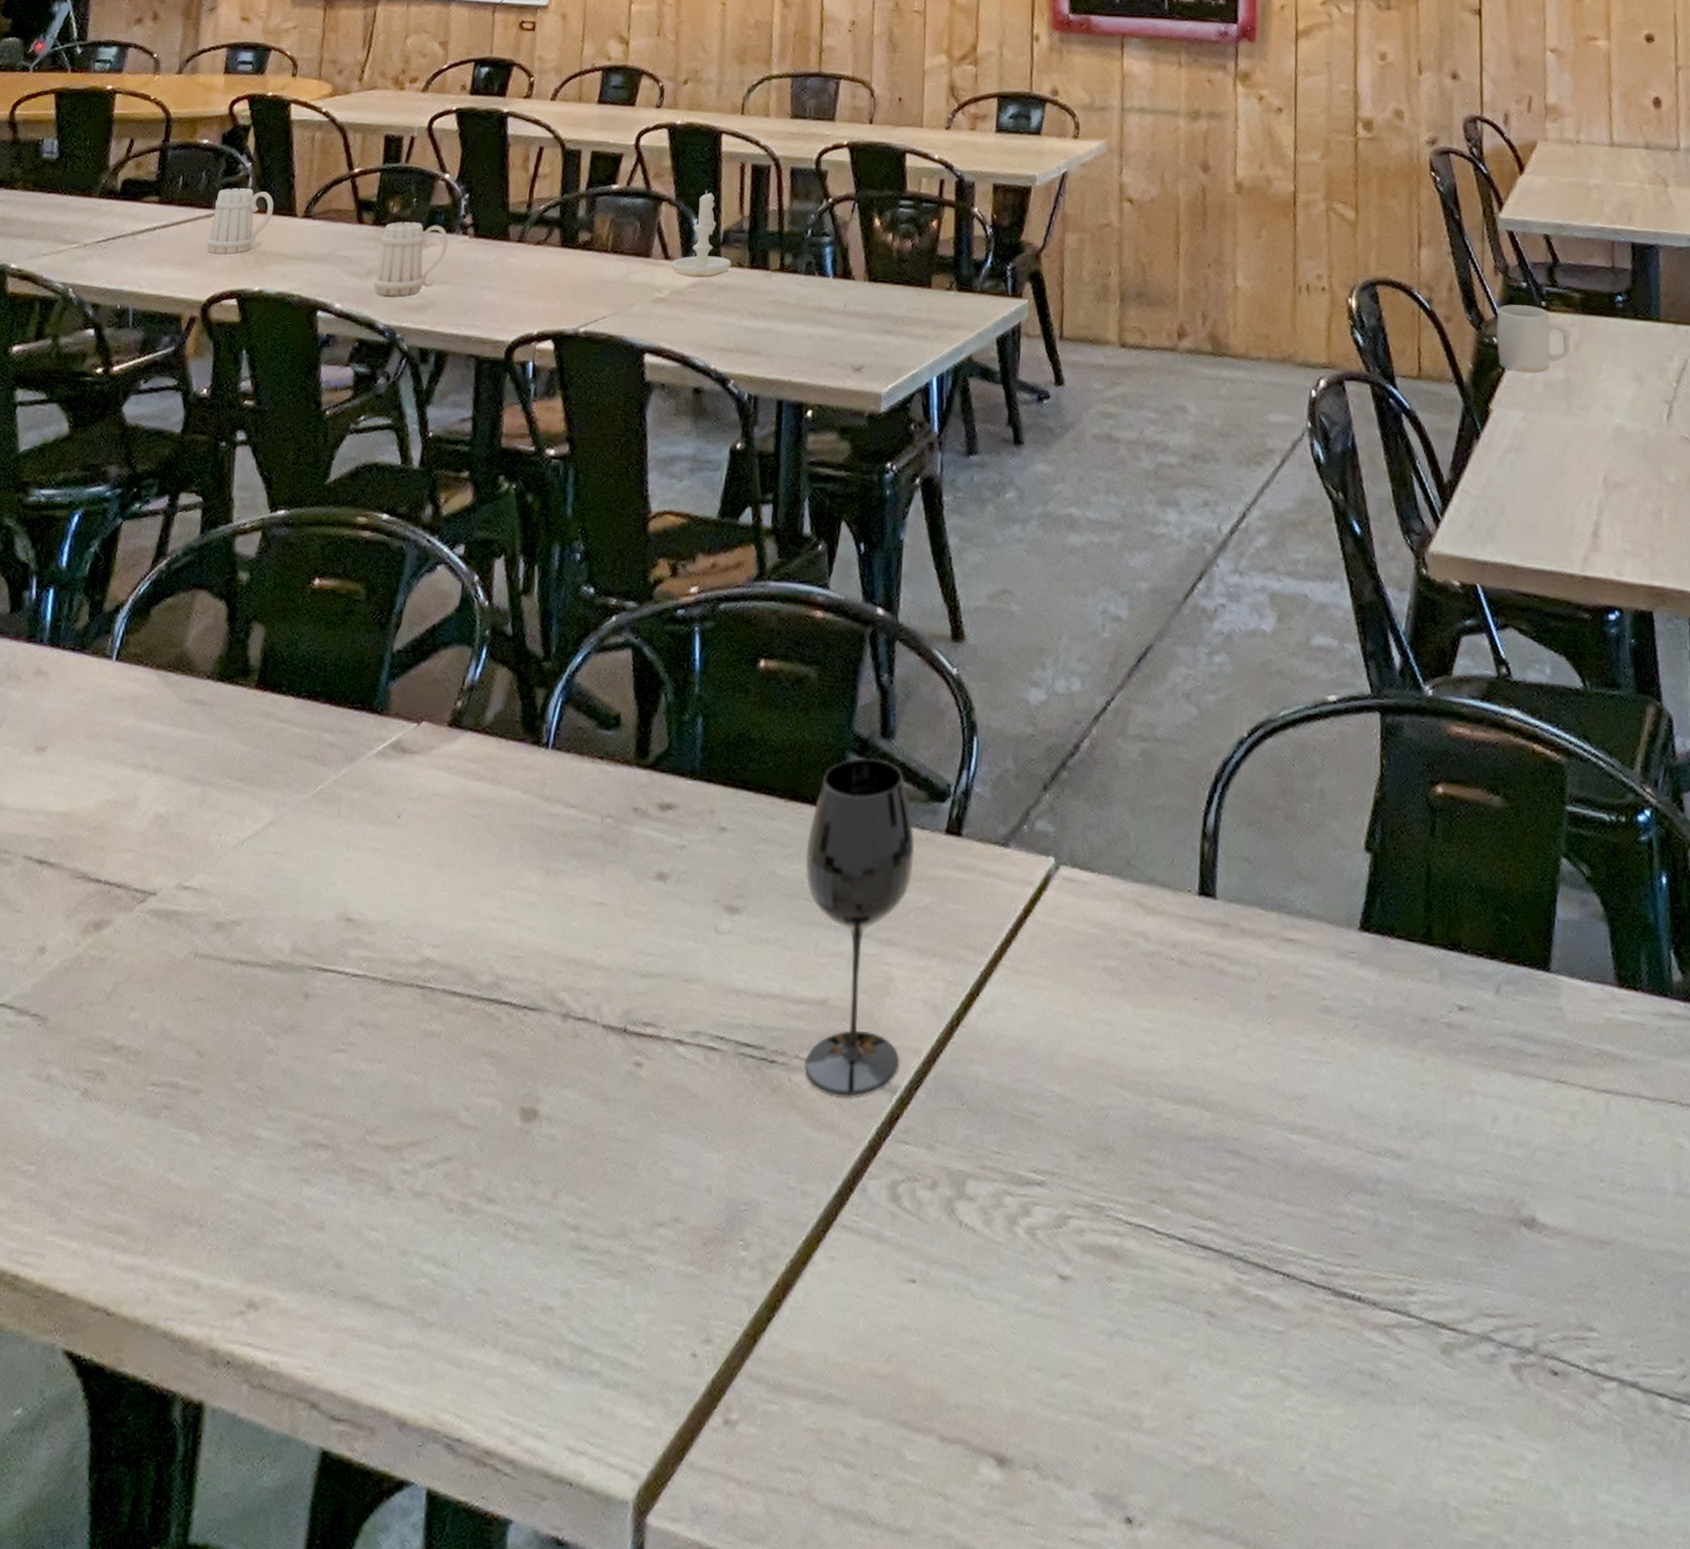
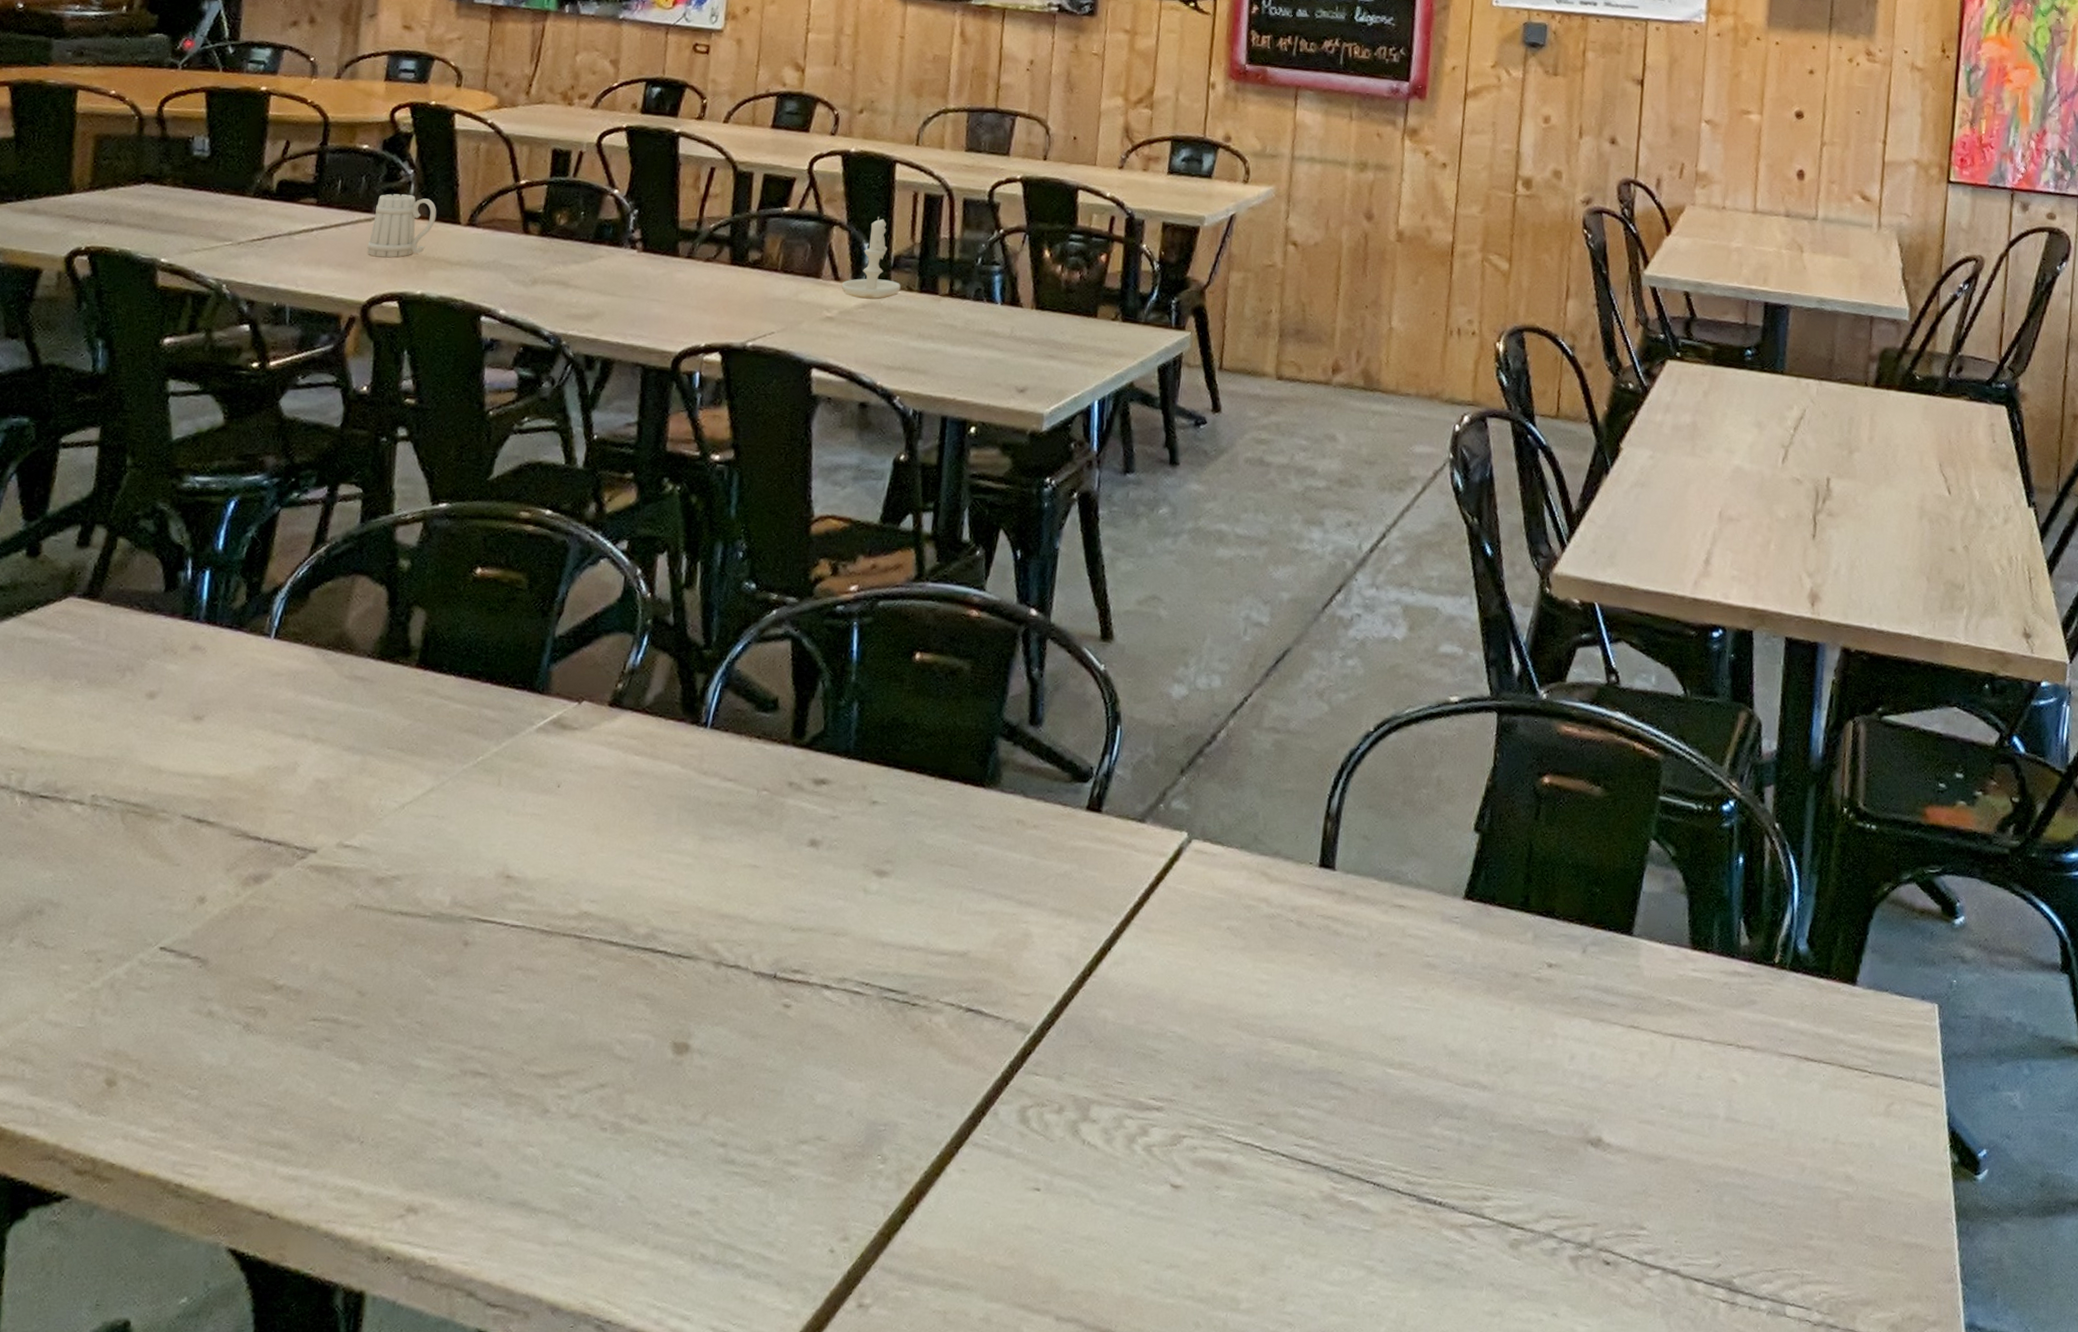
beer mug: present [373,221,449,296] -> none [539,234,617,305]
wine glass: present [804,758,915,1097] -> none [943,742,1057,1035]
mug: present [1497,304,1570,374] -> none [1632,354,1701,417]

